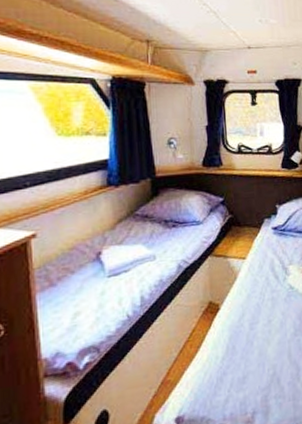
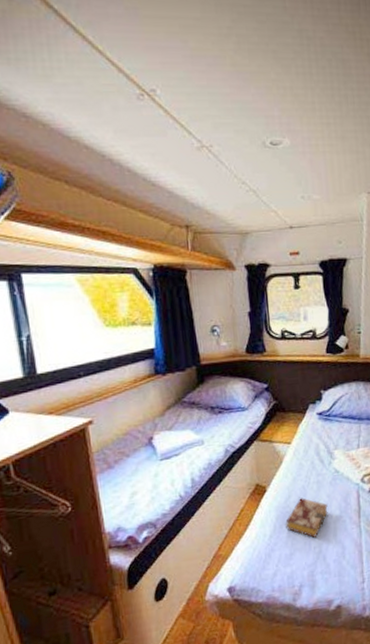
book: none [239,316,283,359] -> present [285,498,328,538]

